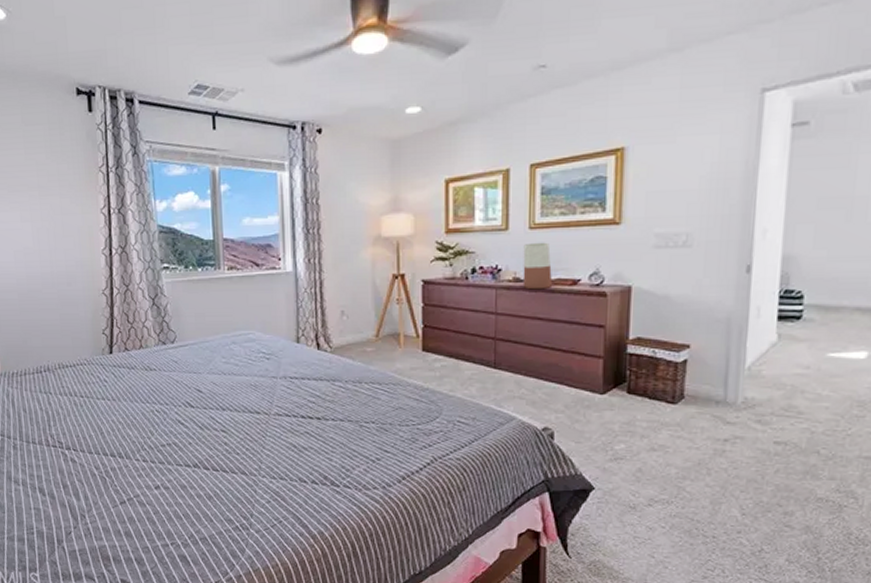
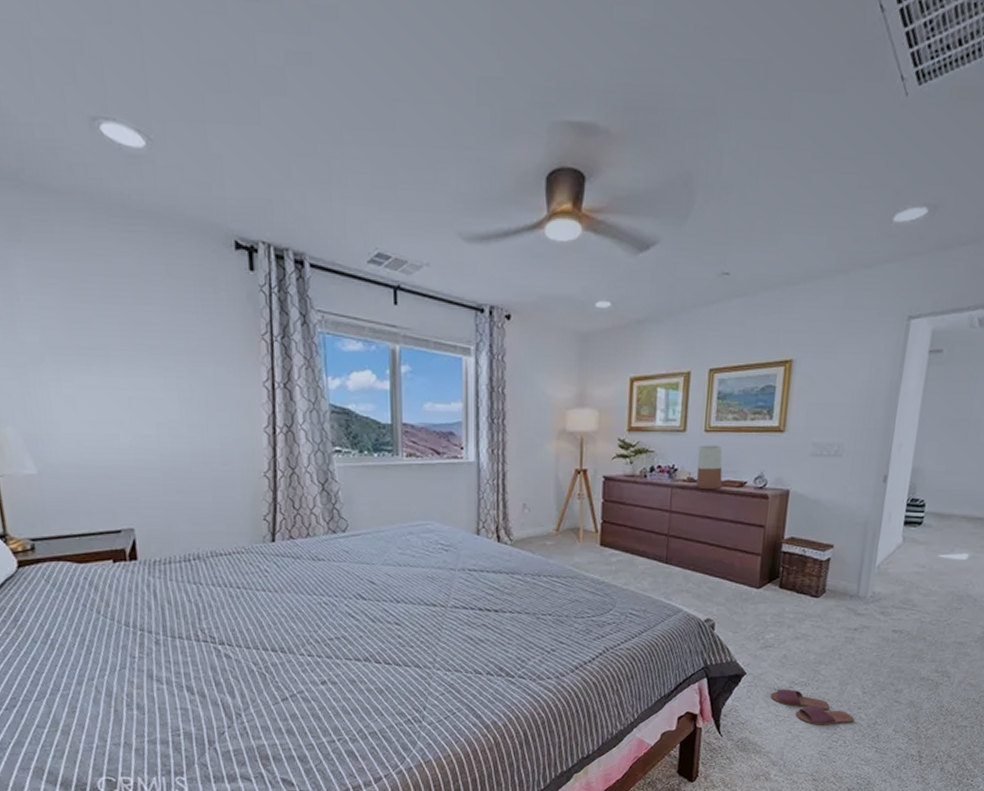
slippers: none [625,506,734,551] -> present [770,689,855,725]

